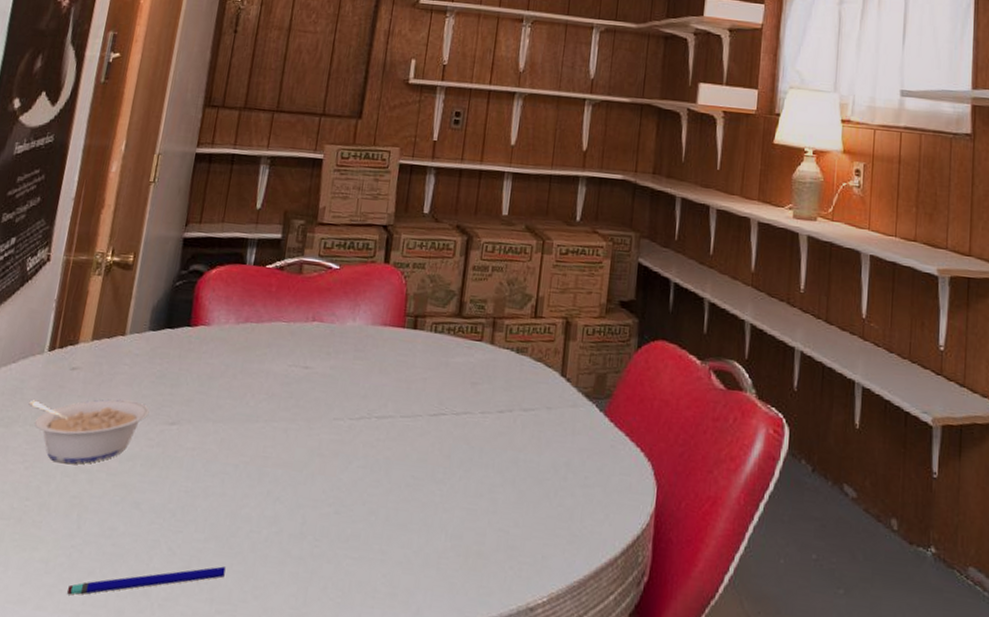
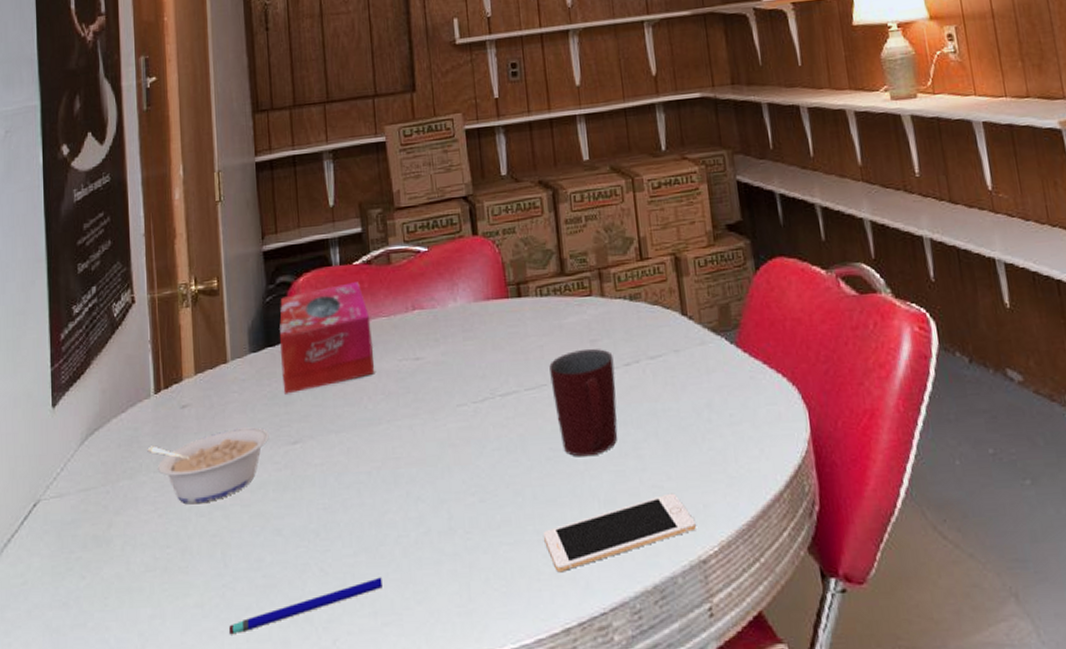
tissue box: none [172,283,271,377] -> present [279,282,374,394]
cell phone: none [387,539,531,595] -> present [544,493,696,573]
mug: none [424,389,490,490] -> present [549,348,618,457]

